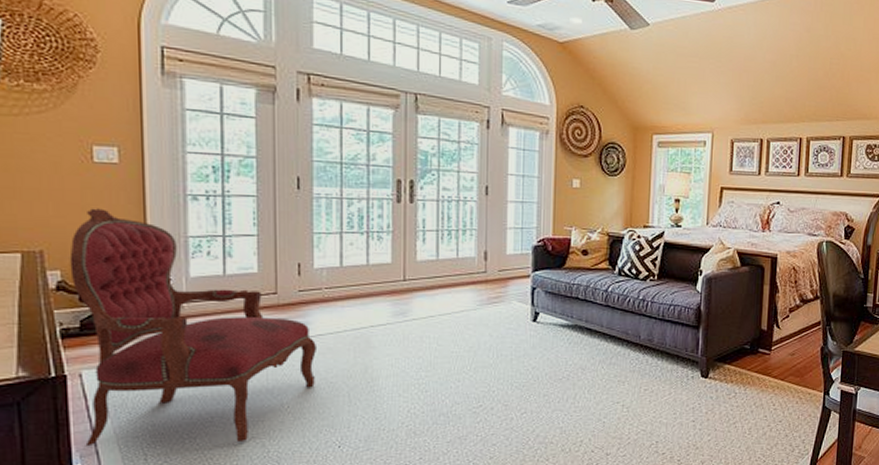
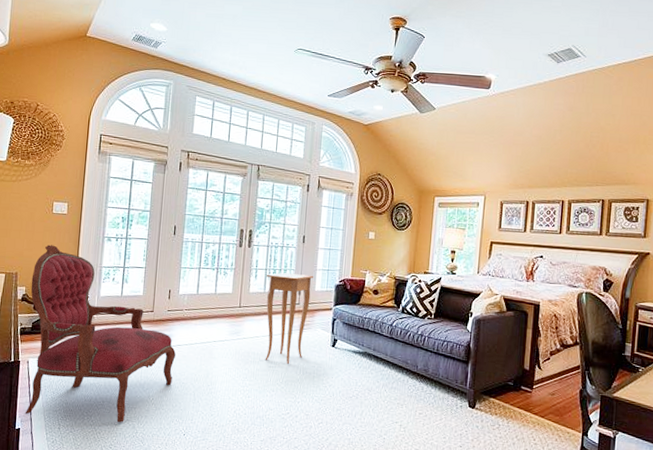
side table: none [438,234,503,346] -> present [265,273,313,364]

